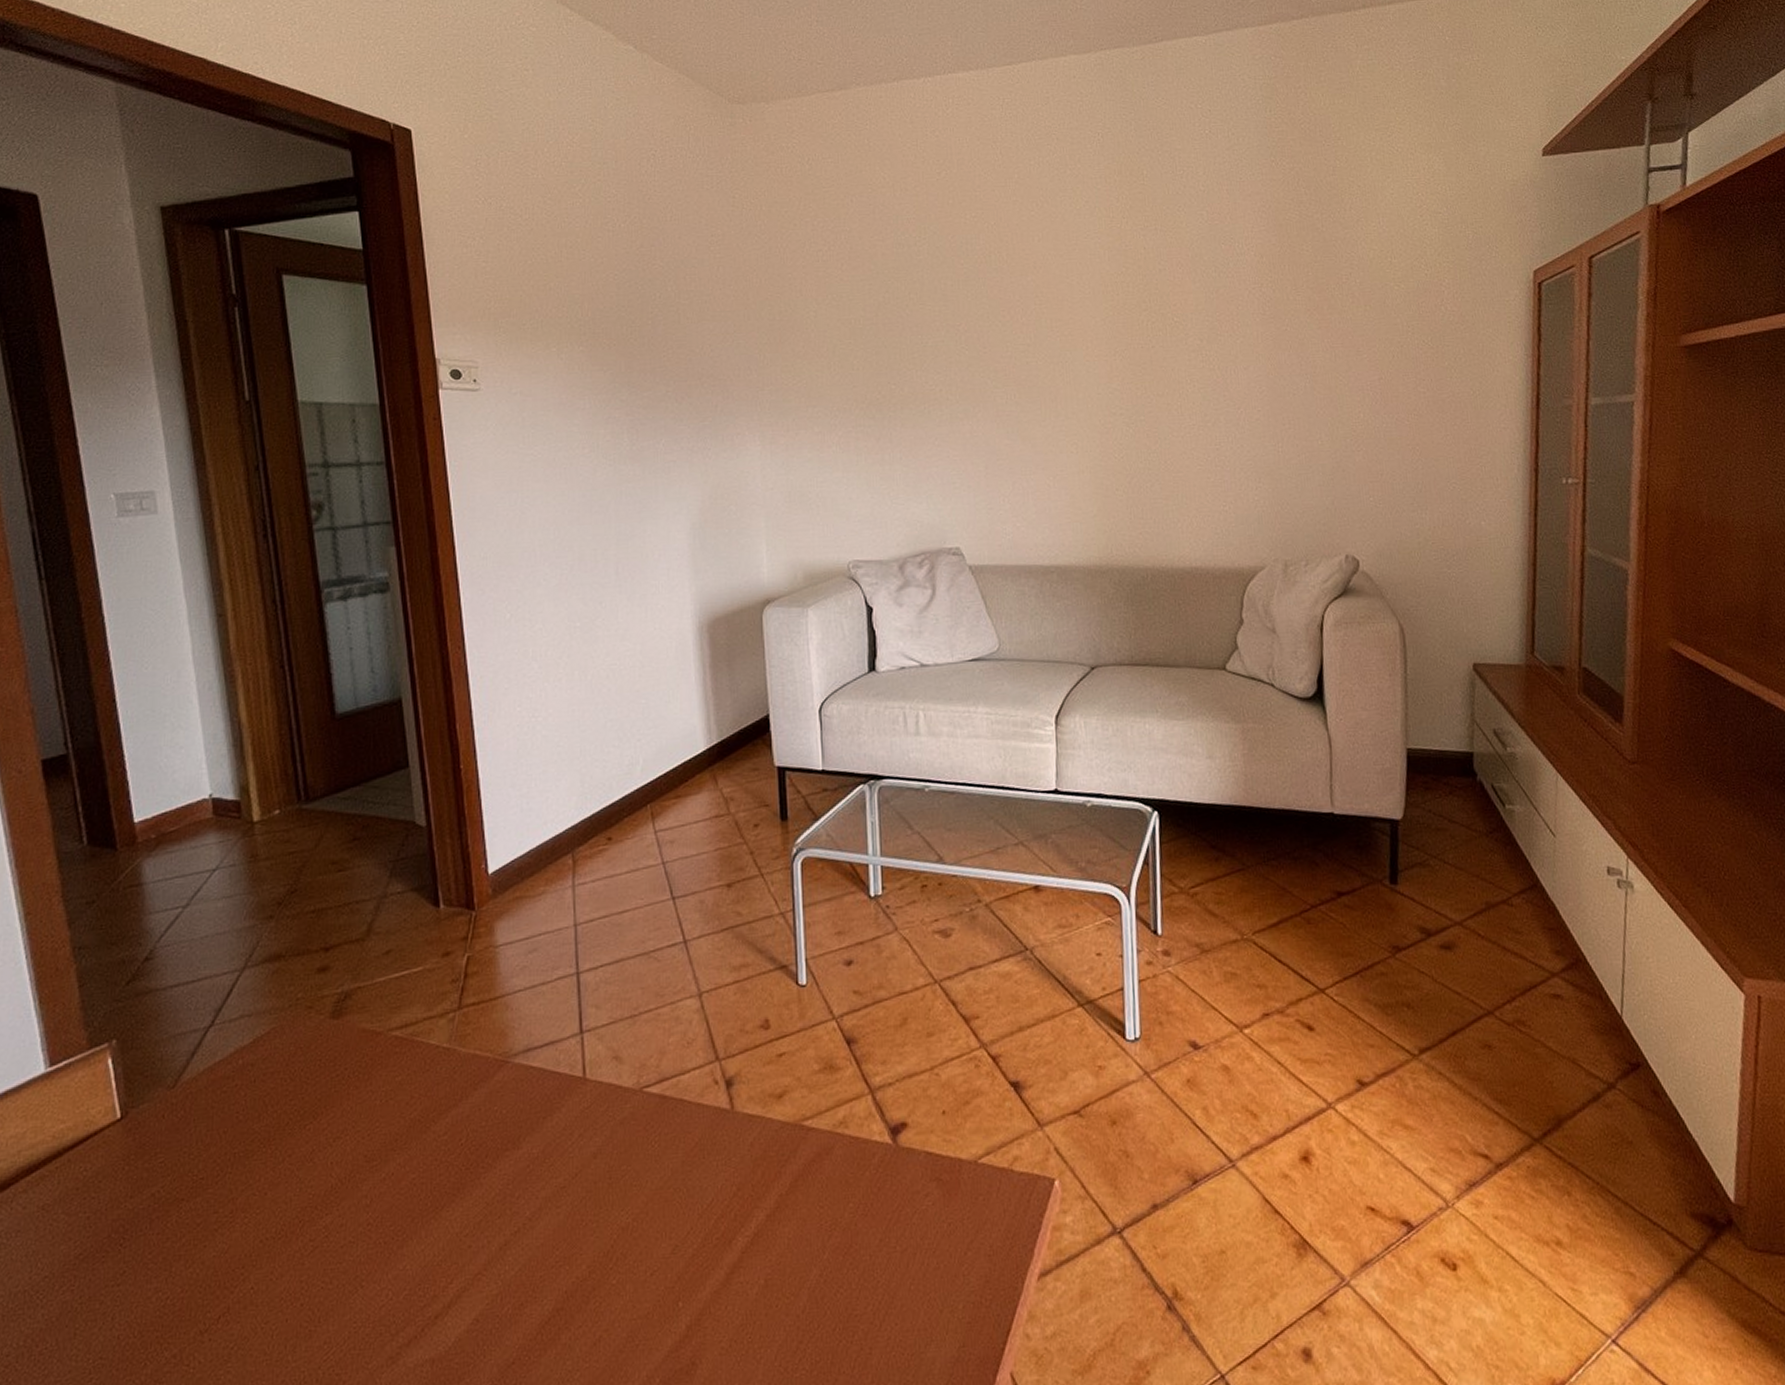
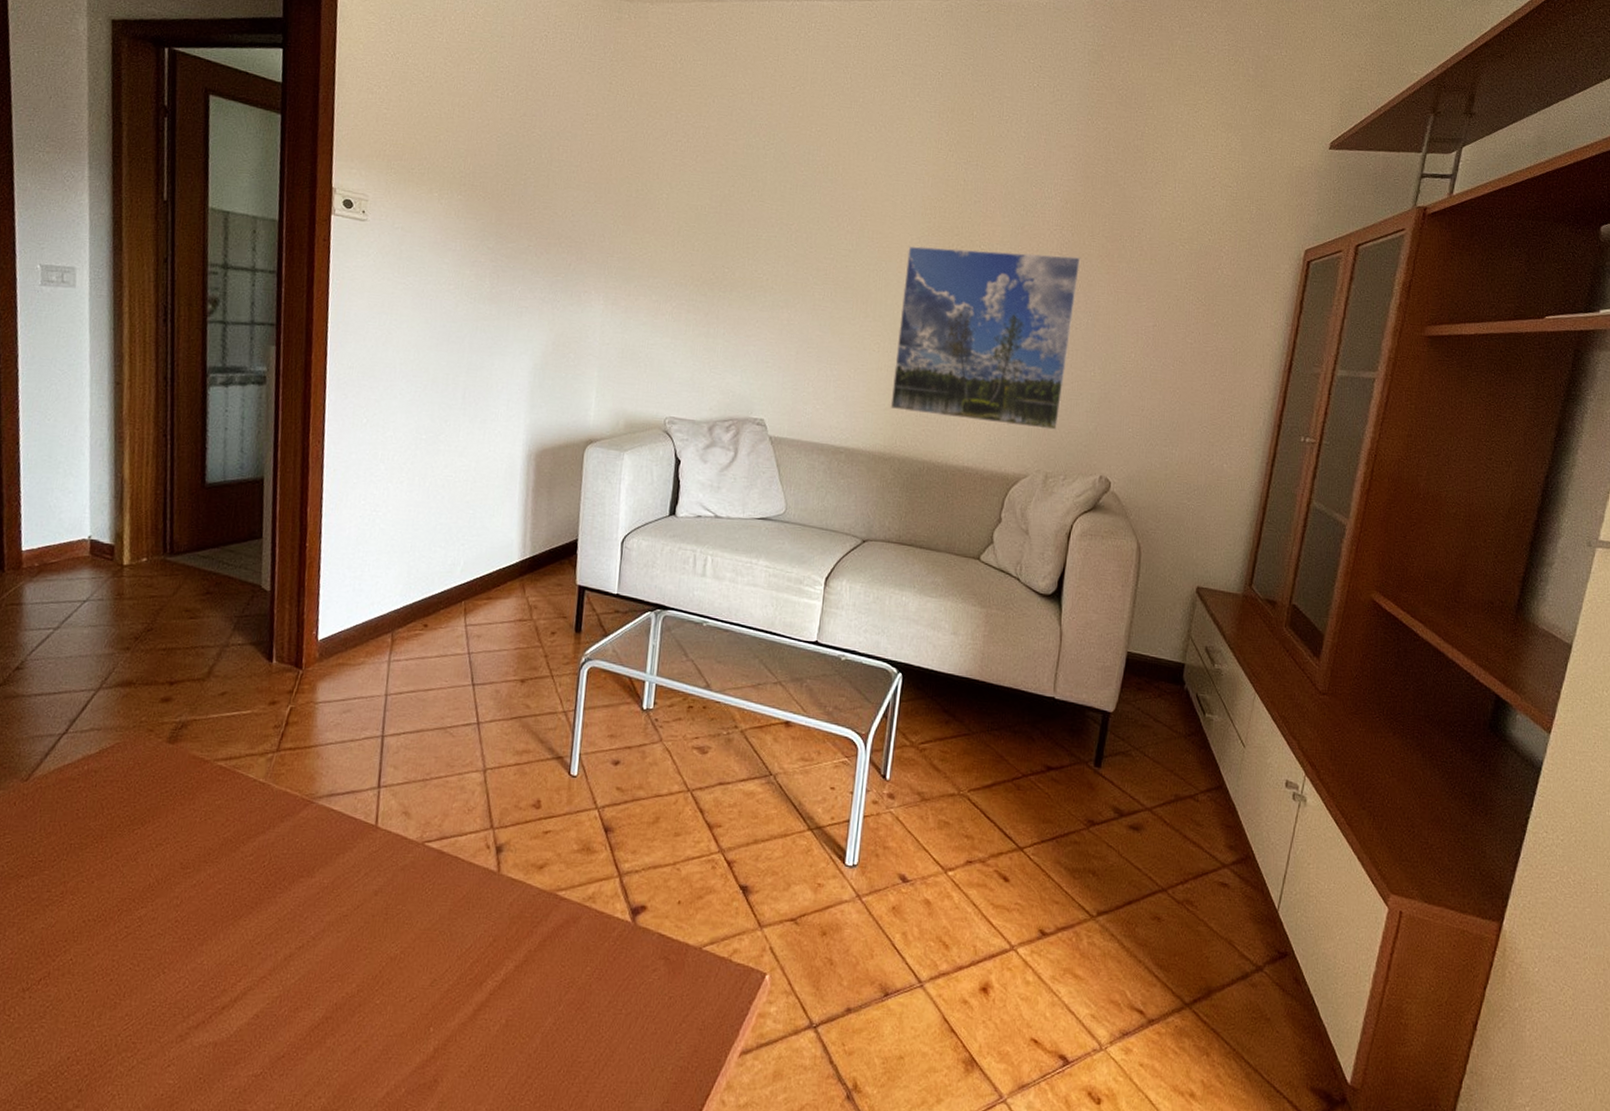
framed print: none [1092,314,1290,515] -> present [890,245,1081,431]

